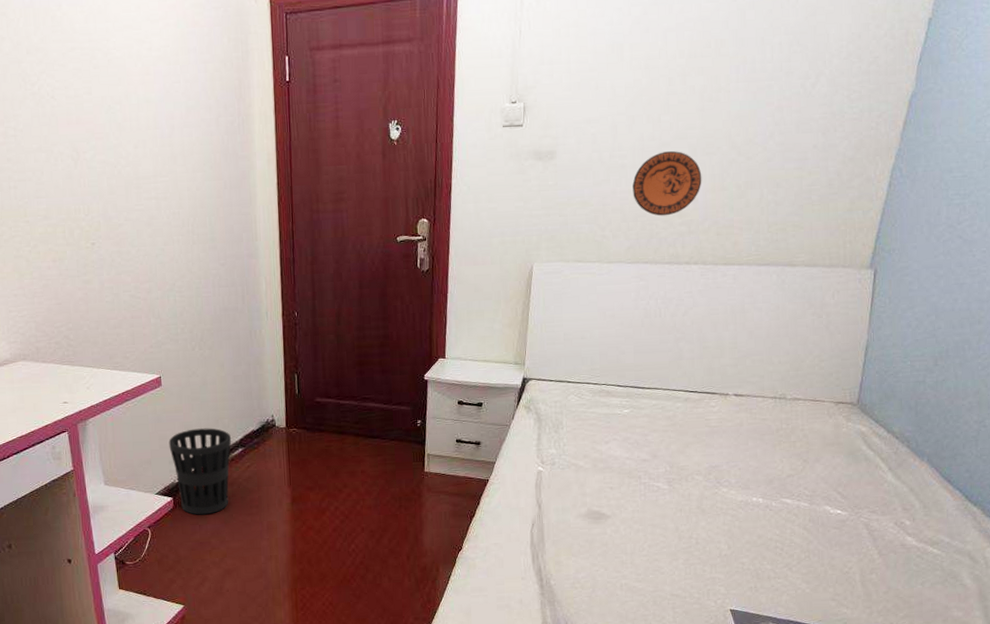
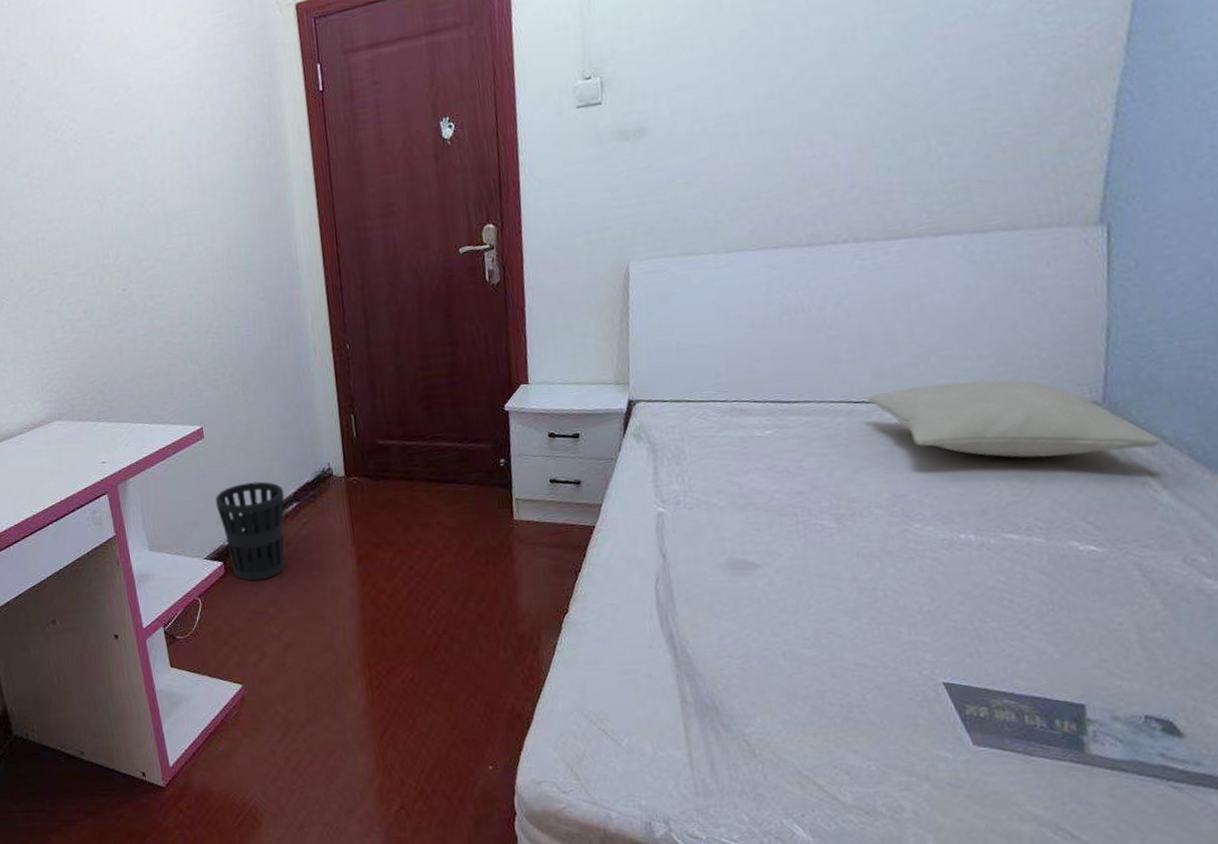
decorative plate: present [632,151,702,216] -> none [749,108,844,190]
pillow: none [699,381,892,442] -> present [866,380,1163,458]

